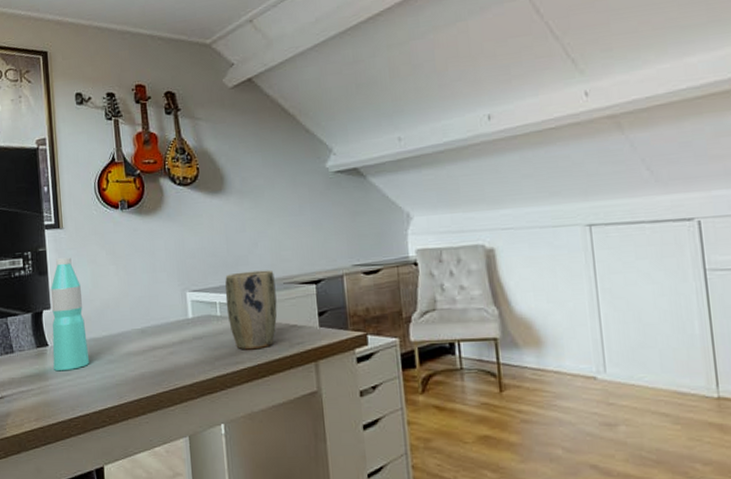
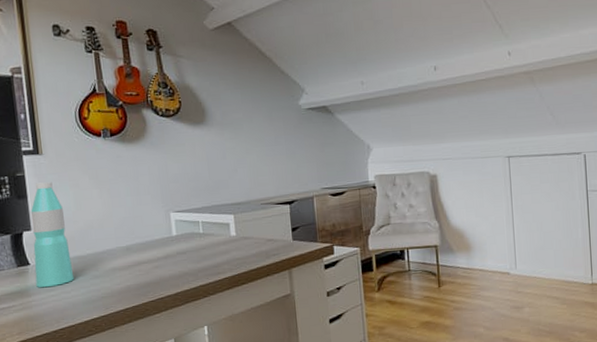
plant pot: present [225,270,277,350] -> none [207,192,255,262]

